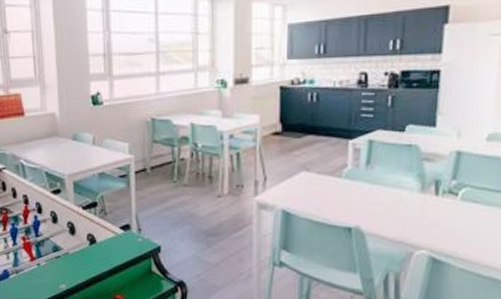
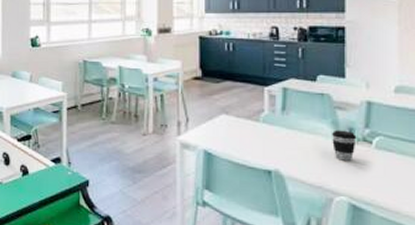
coffee cup: none [416,182,443,214] -> present [332,130,357,161]

